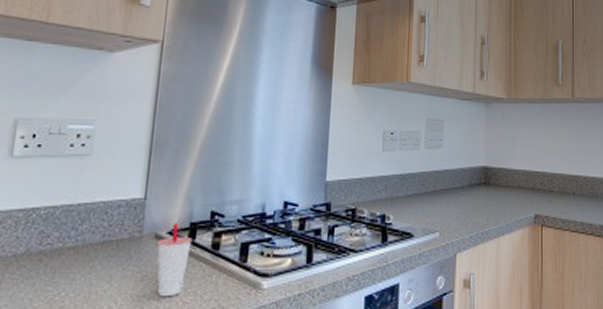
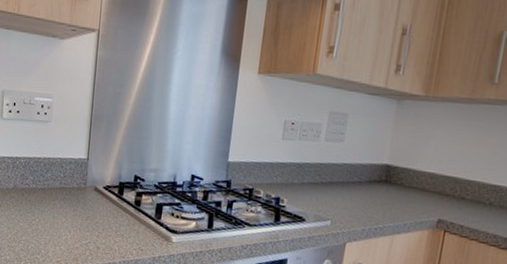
cup: present [156,222,192,297] -> none [96,180,121,236]

